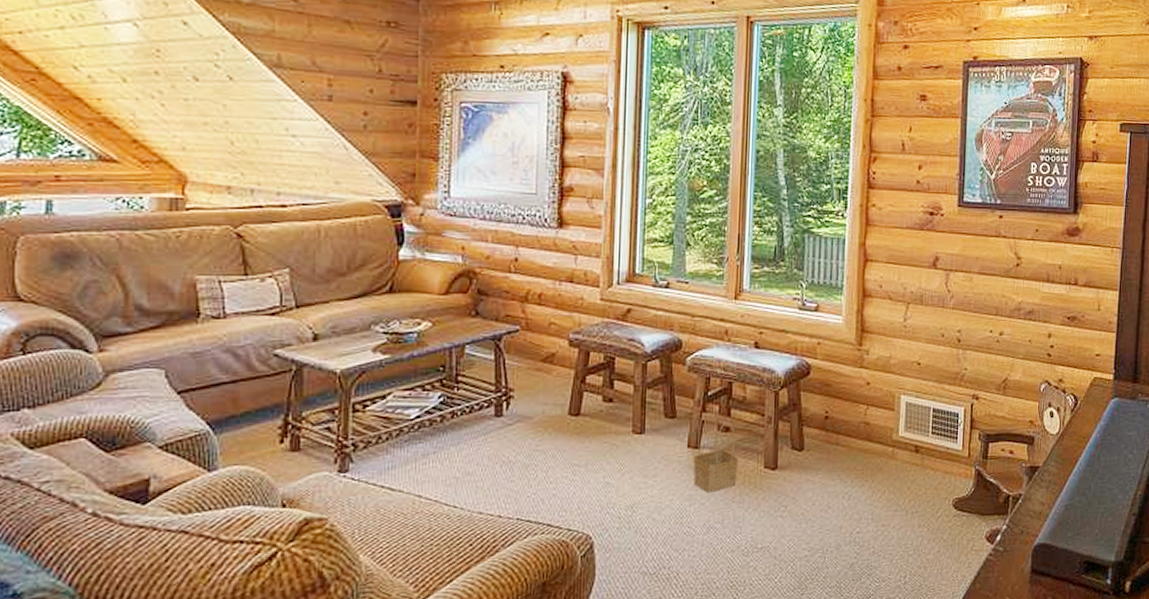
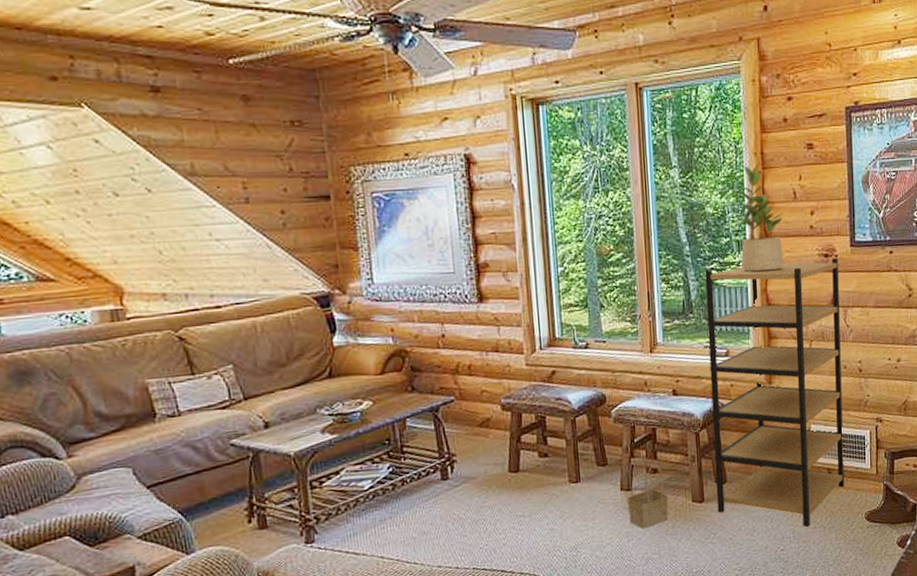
shelving unit: none [791,216,945,509] -> present [705,258,845,527]
potted plant: none [835,112,890,224] -> present [731,165,785,272]

